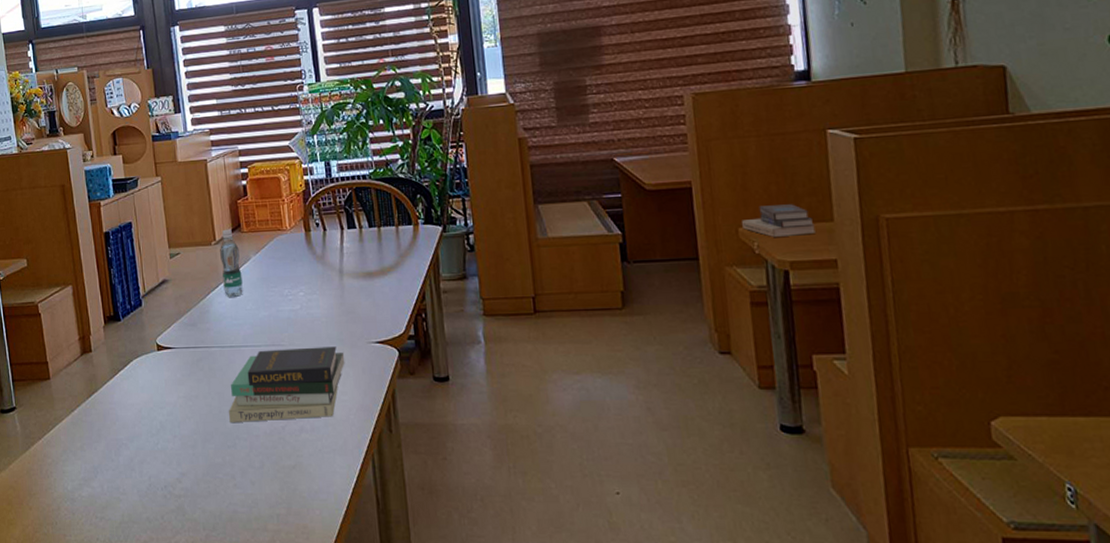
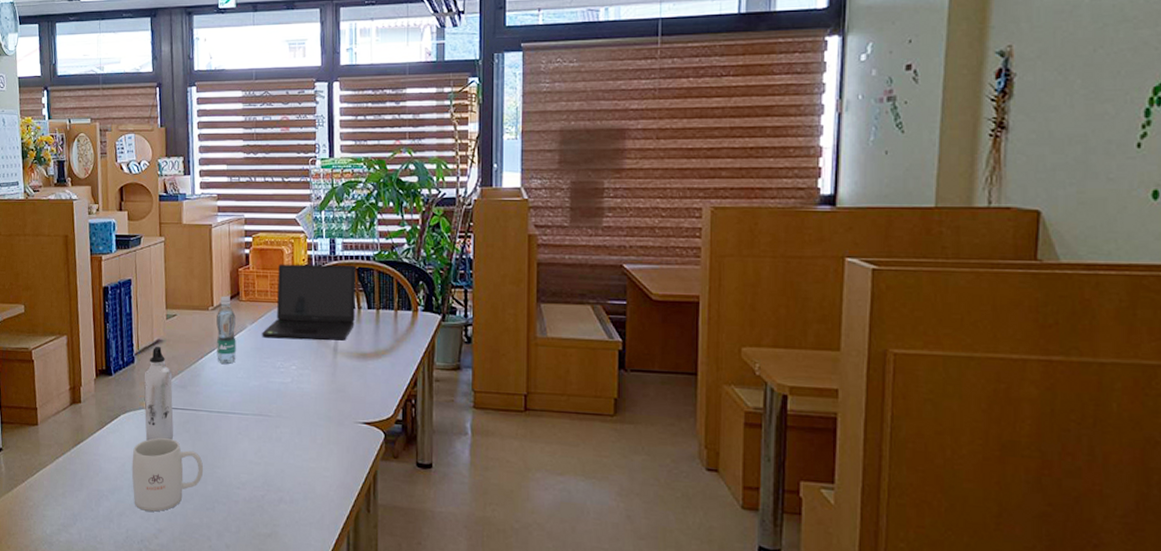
mug: none [148,379,222,455] -> present [131,438,204,512]
water bottle: none [152,286,188,383] -> present [143,346,174,441]
books: present [228,346,345,422] -> none [210,419,331,491]
laptop: none [266,185,358,267] -> present [262,264,356,341]
books: present [742,204,816,238] -> none [746,328,820,362]

